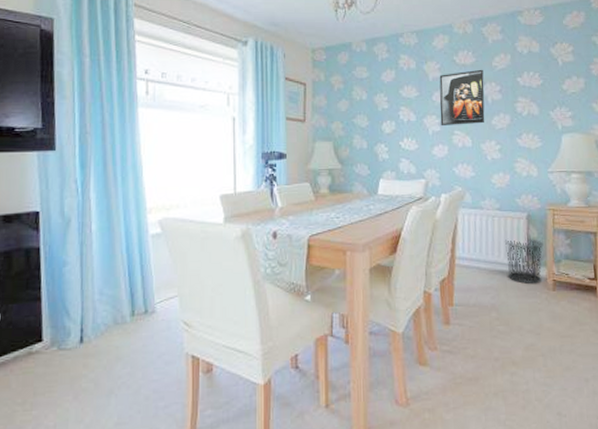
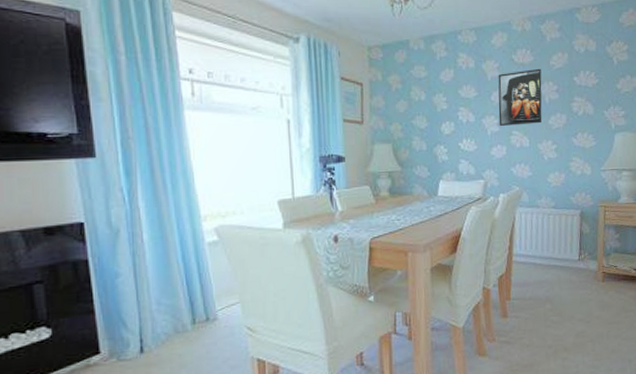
waste bin: present [504,238,544,285] -> none [558,234,595,277]

